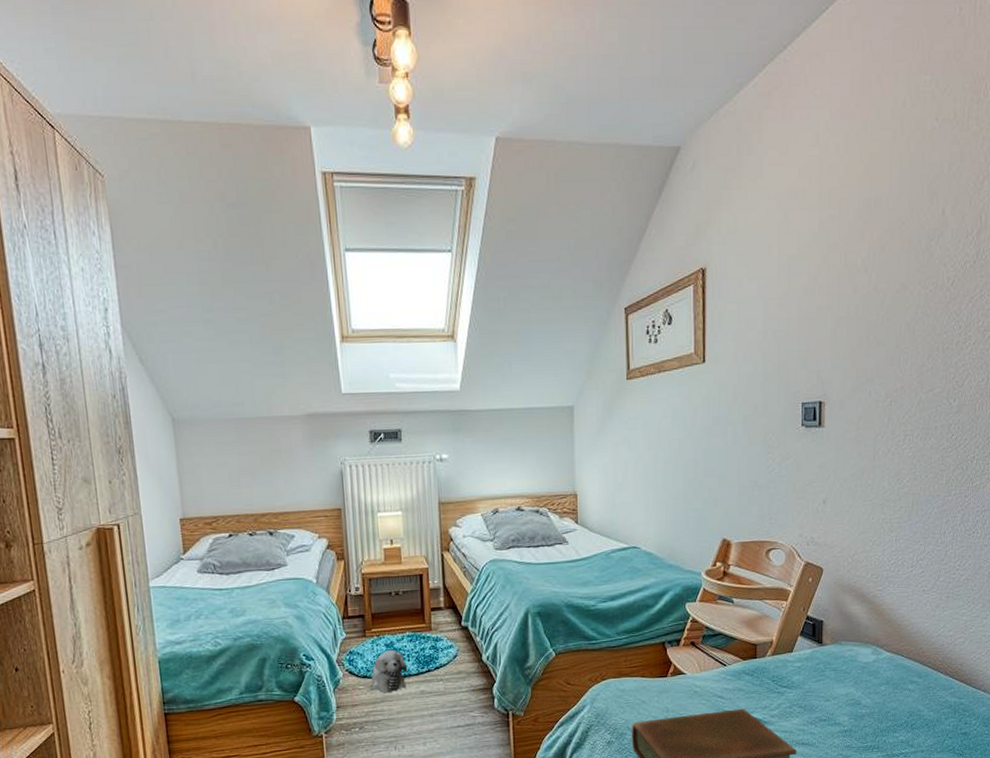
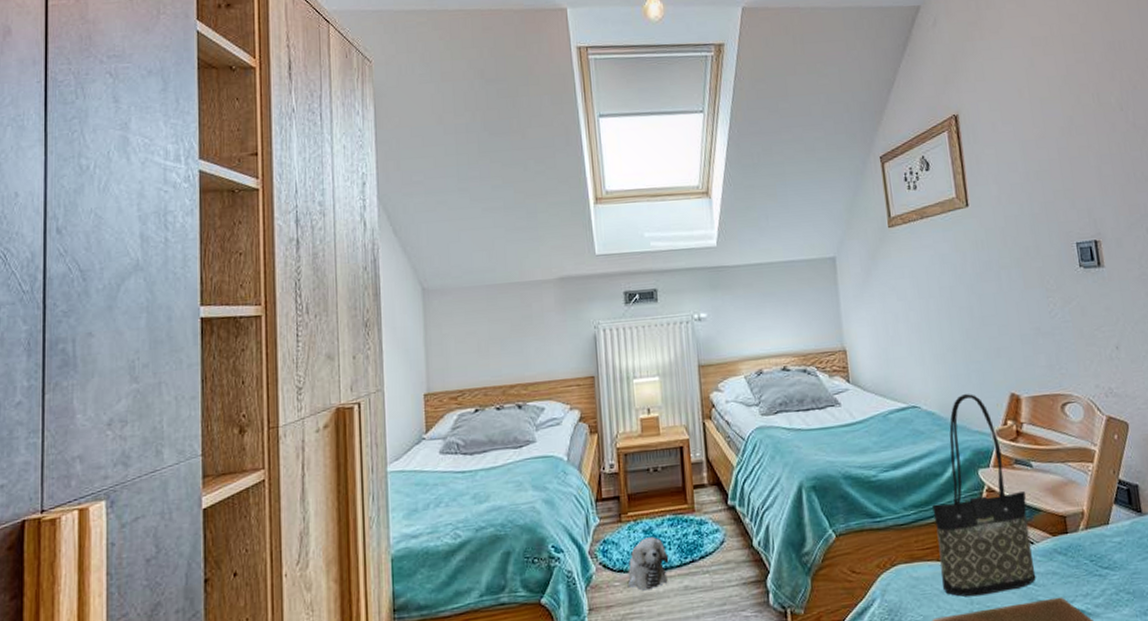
tote bag: none [642,538,725,706] -> present [932,394,1036,597]

